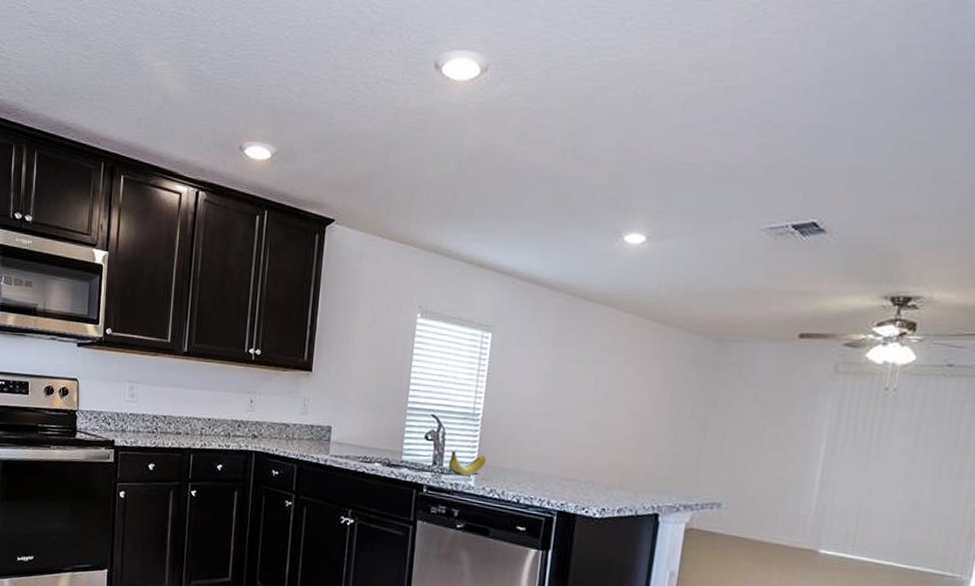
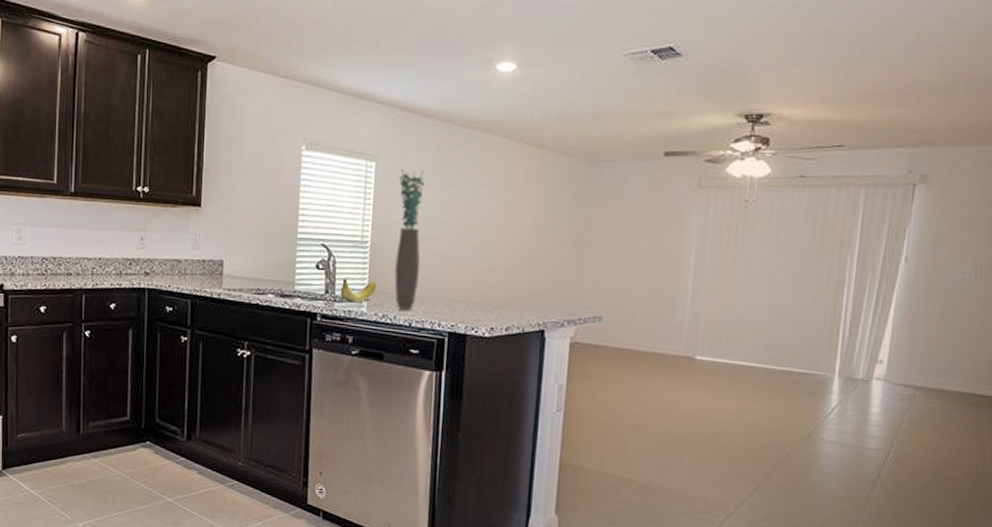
vase: none [504,341,542,487] -> present [394,169,425,311]

